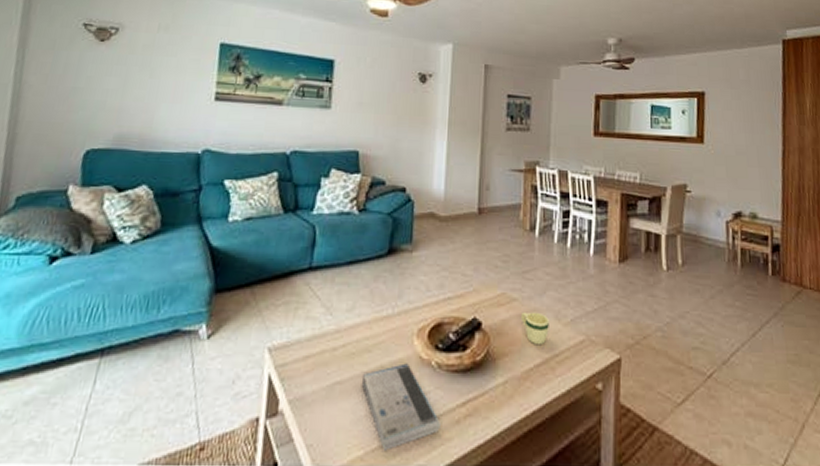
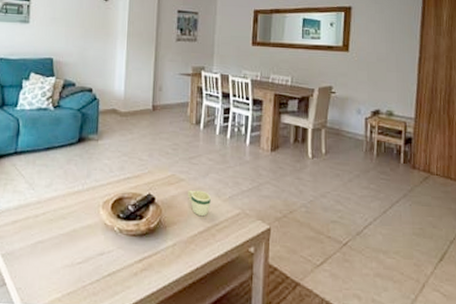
book: present [361,363,441,451] -> none [58,228,122,294]

